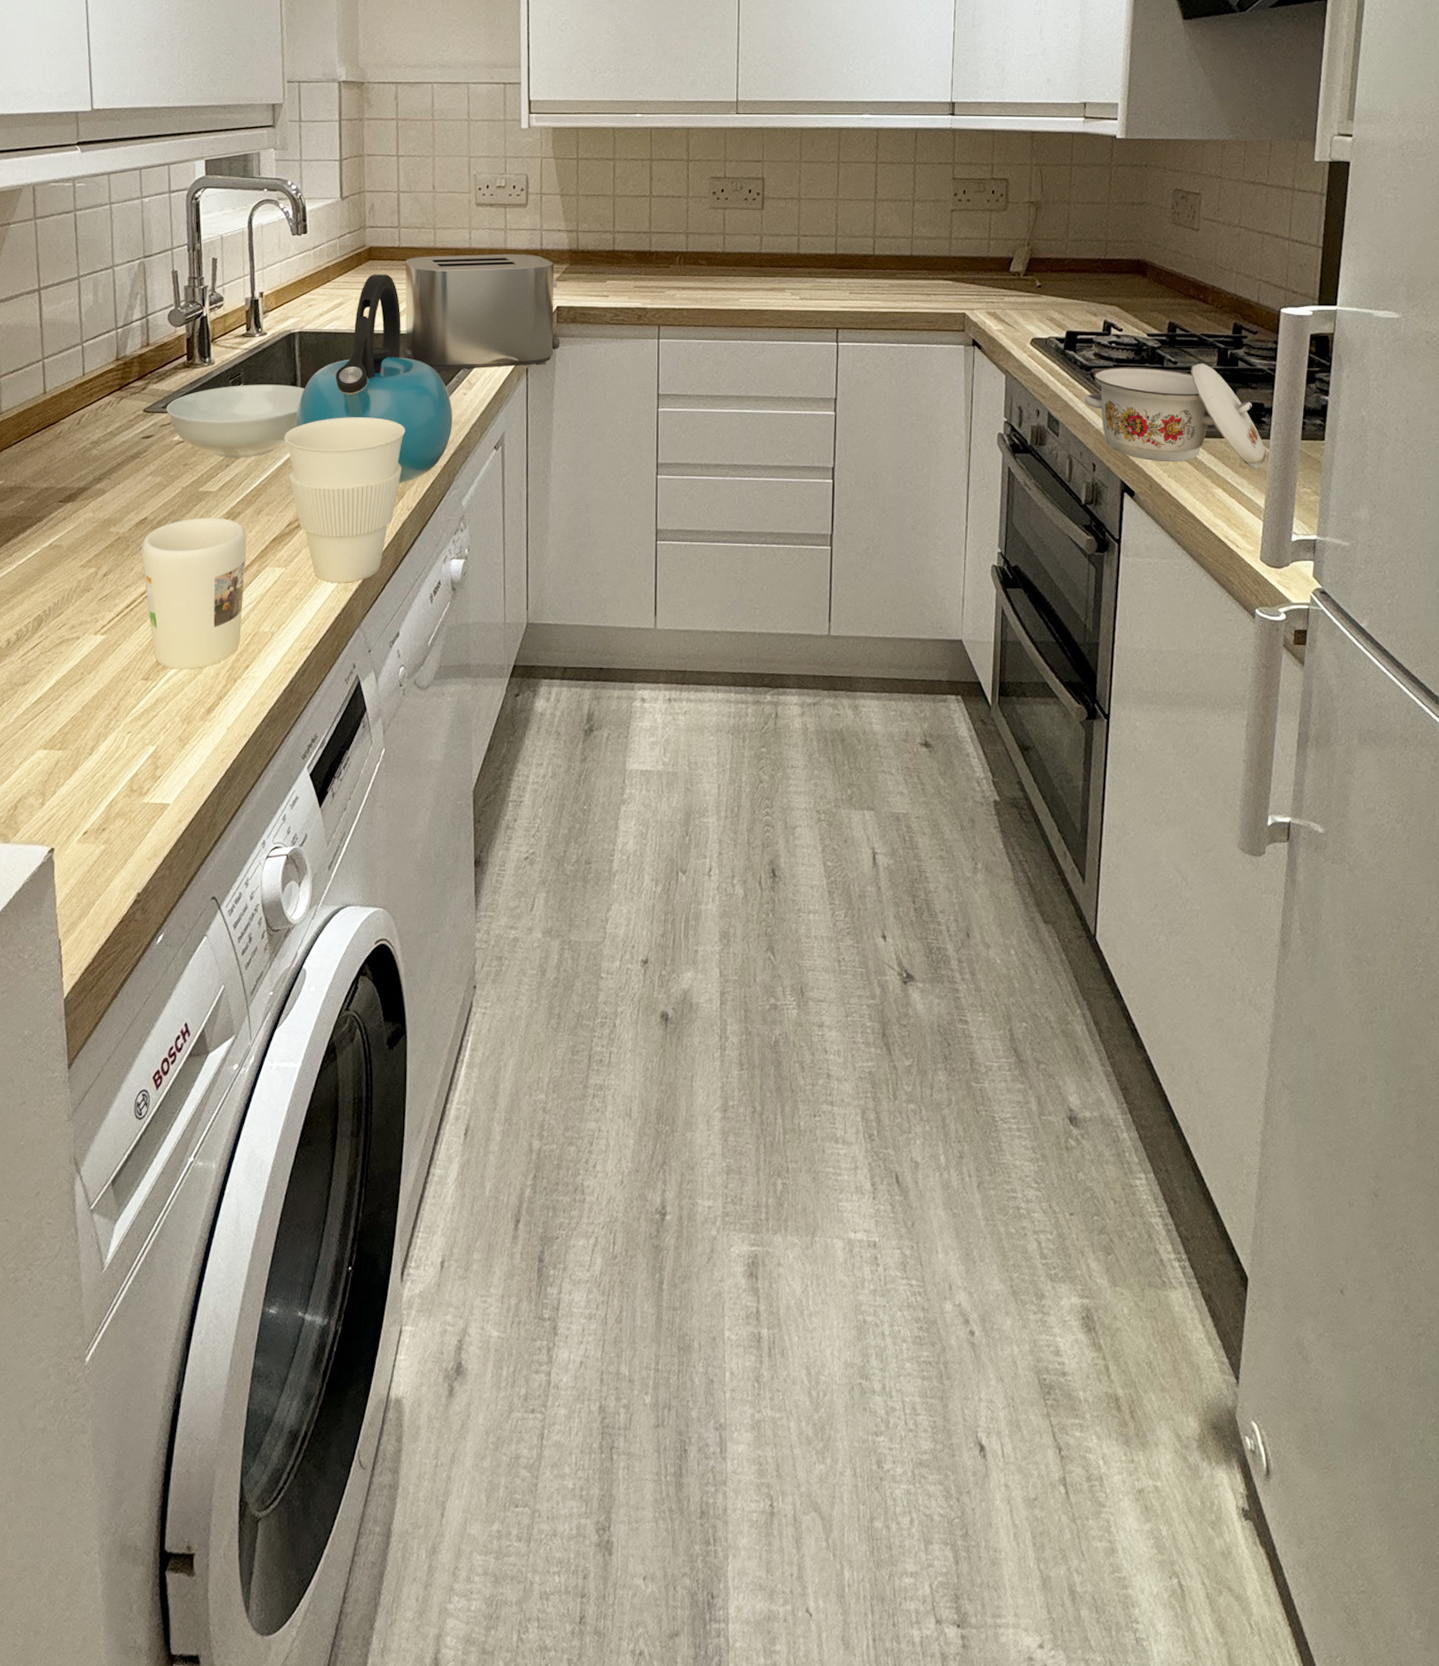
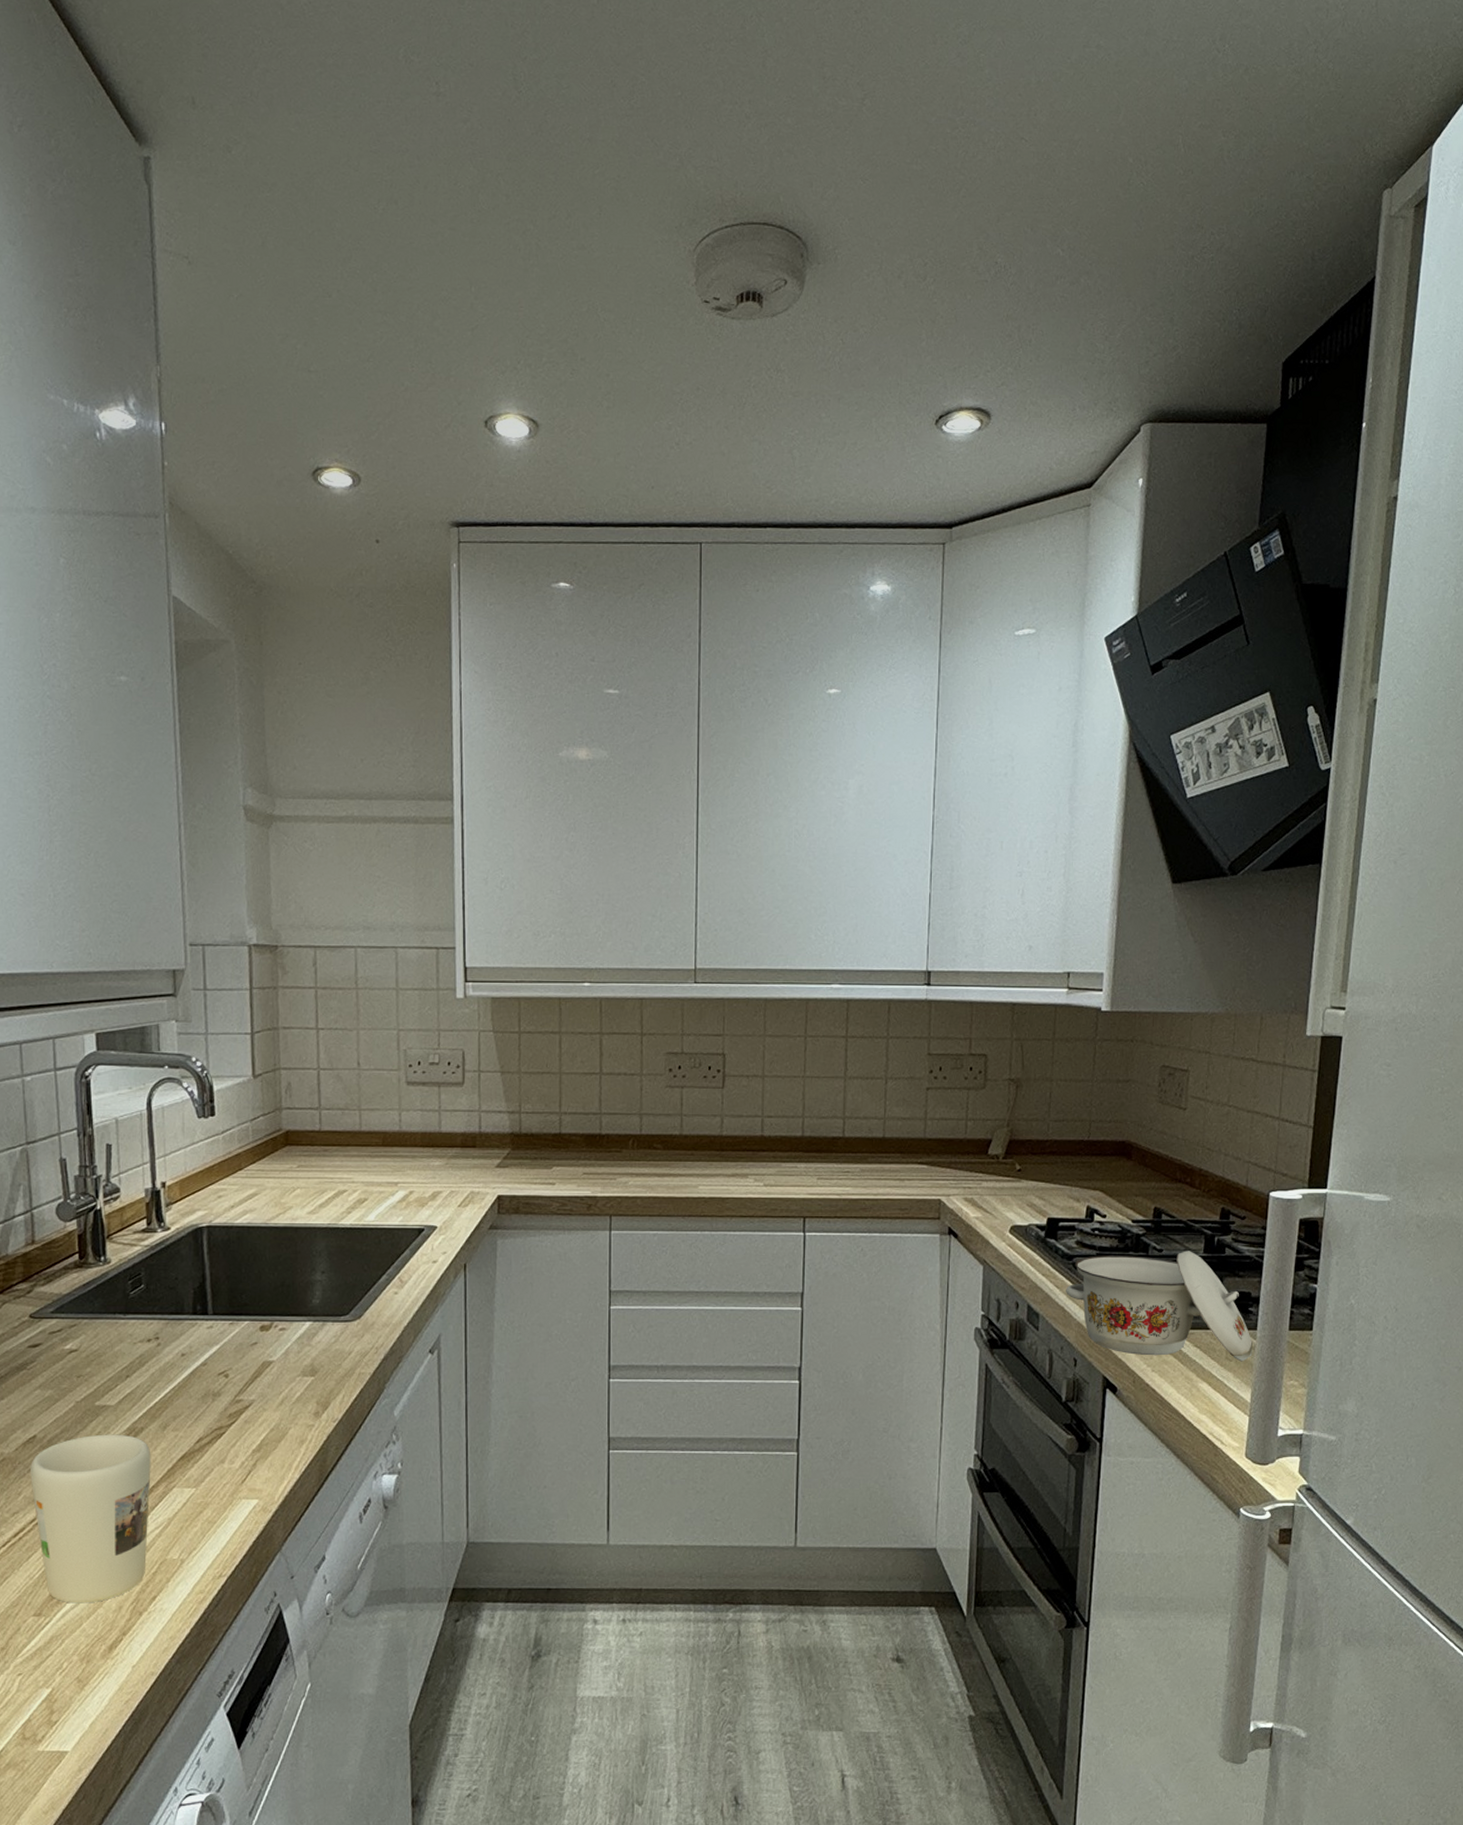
bowl: present [166,384,305,458] -> none [55,1285,215,1368]
cup: present [284,417,406,583] -> none [192,1320,330,1503]
kettle: present [295,274,453,484] -> none [205,1161,383,1393]
toaster: present [405,254,560,372] -> none [326,1137,502,1269]

